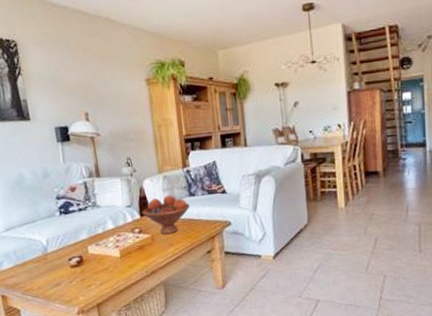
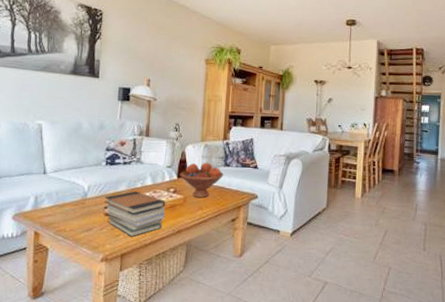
book stack: none [66,237,136,286] -> present [104,191,166,237]

